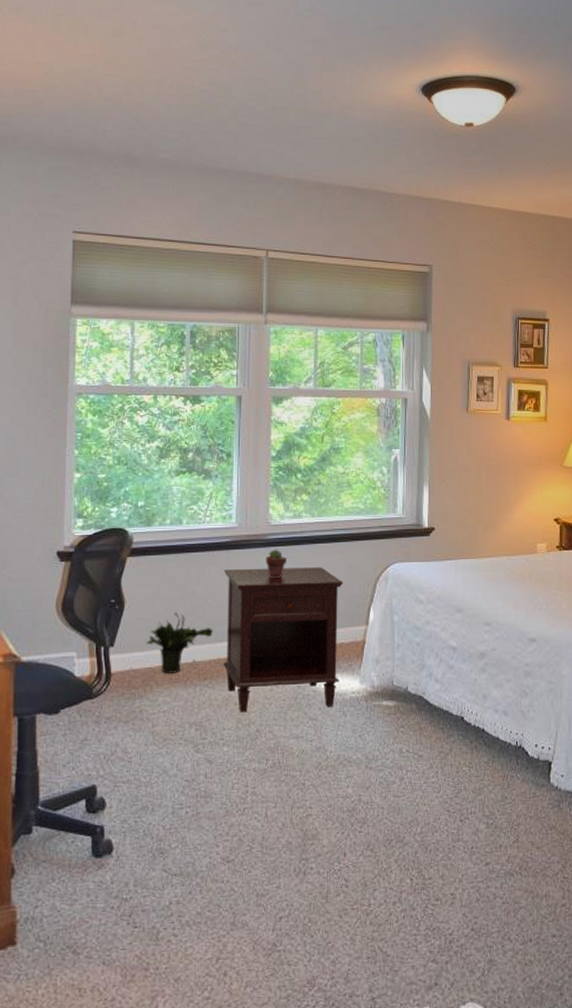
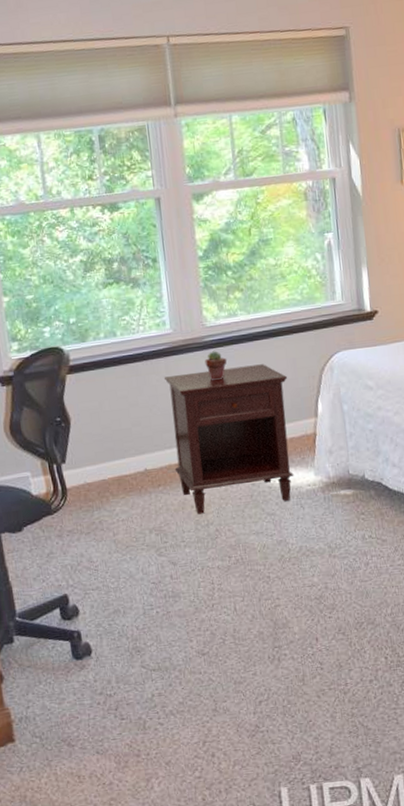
potted plant: present [146,612,213,675] -> none [96,423,161,485]

